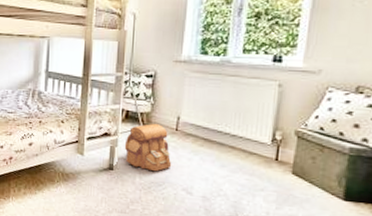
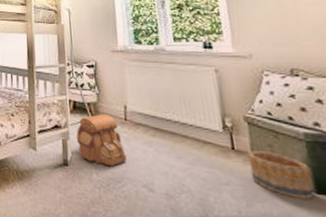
basket: none [287,162,346,205] -> present [247,151,315,199]

